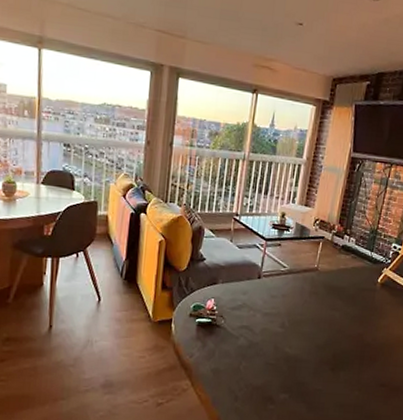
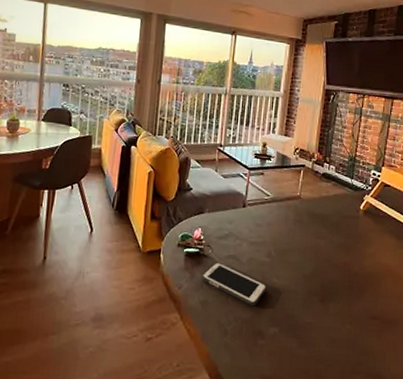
cell phone: none [213,332,279,374] -> present [201,262,267,307]

